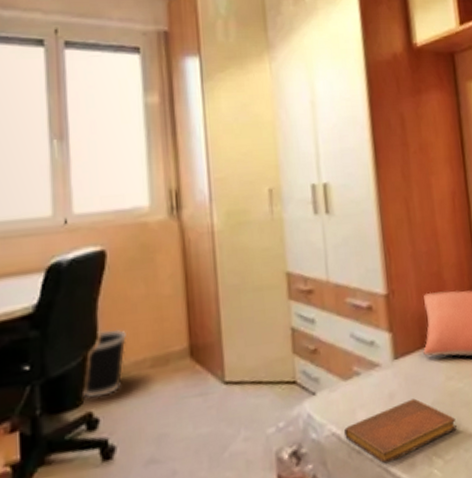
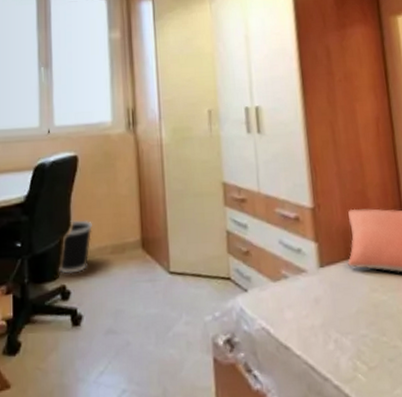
notebook: present [344,398,457,464] -> none [273,305,381,362]

